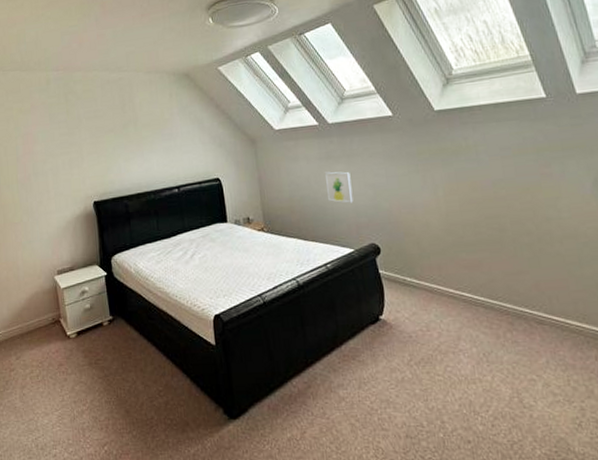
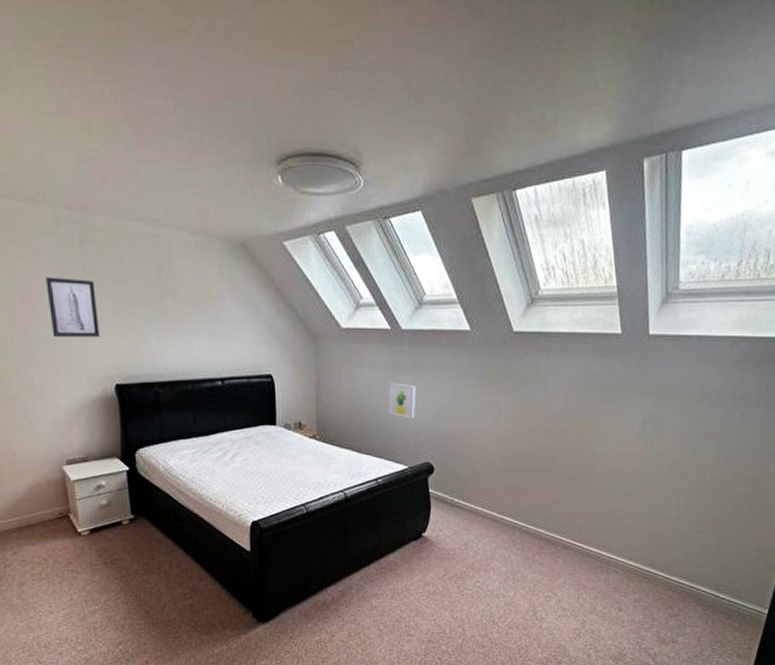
wall art: none [40,121,81,169] -> present [46,276,100,338]

